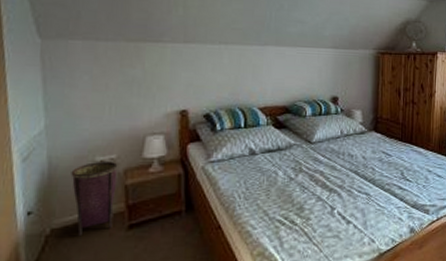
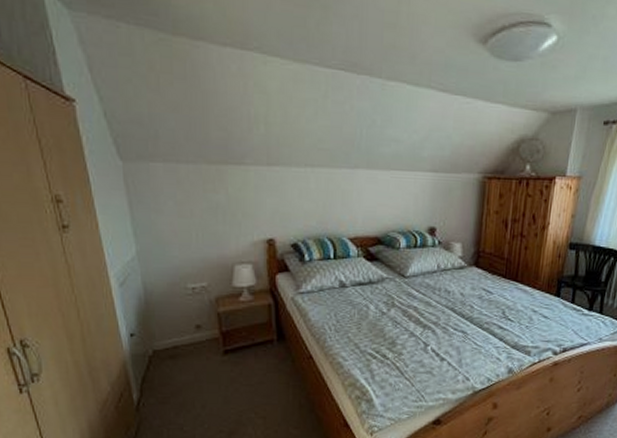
woven basket: present [71,160,118,237] -> none [165,288,210,359]

